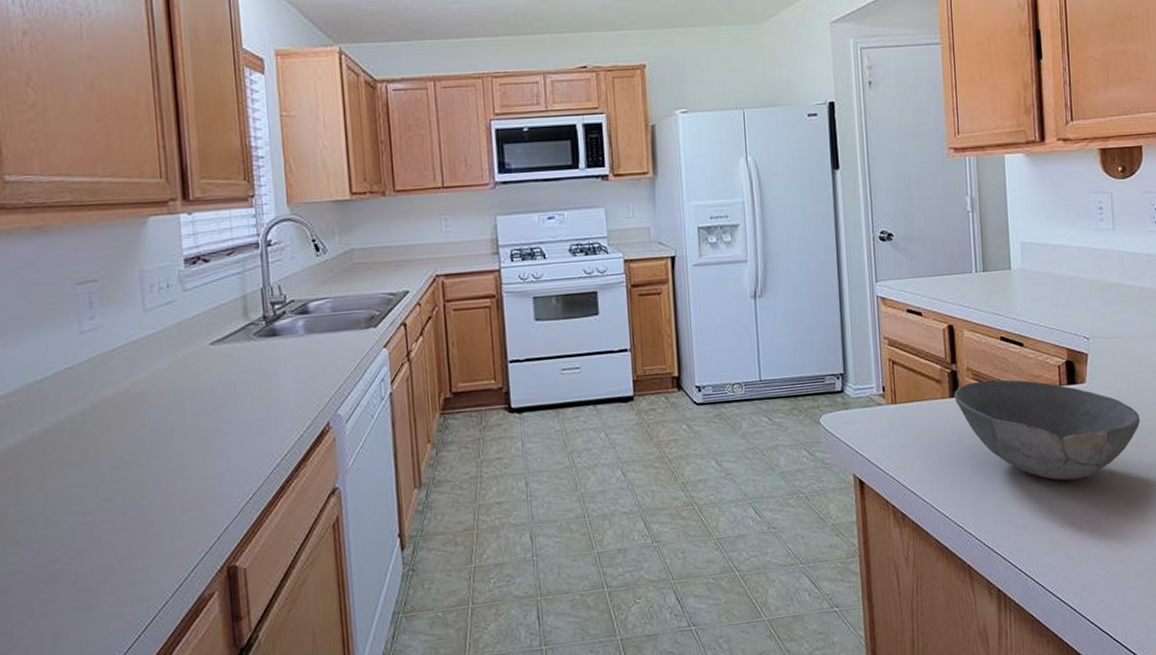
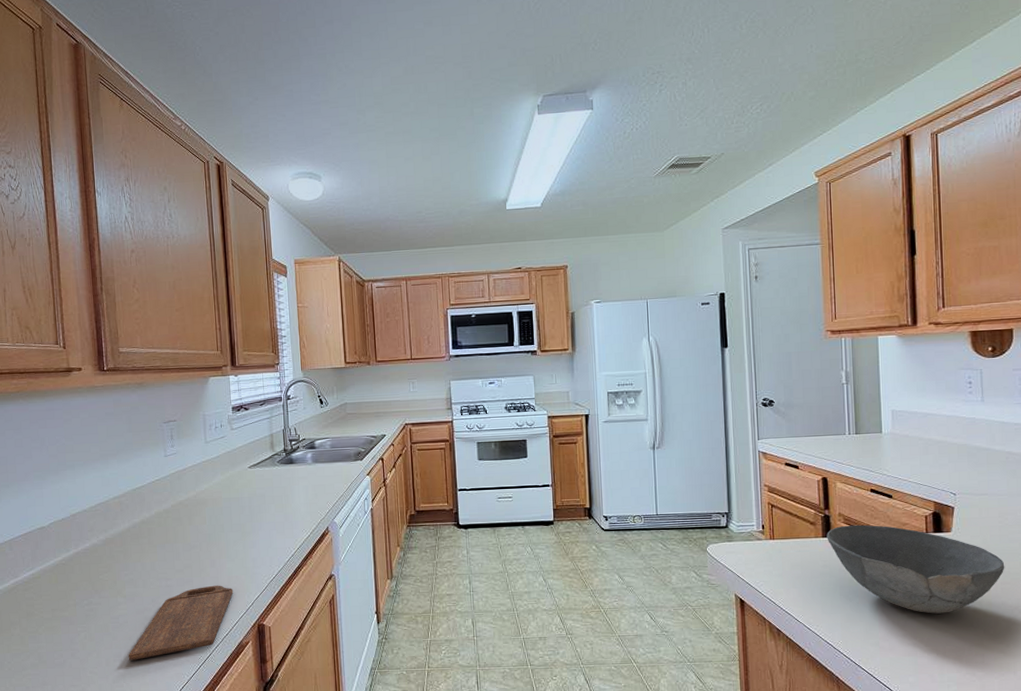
cutting board: none [23,515,190,638] -> present [128,585,234,661]

